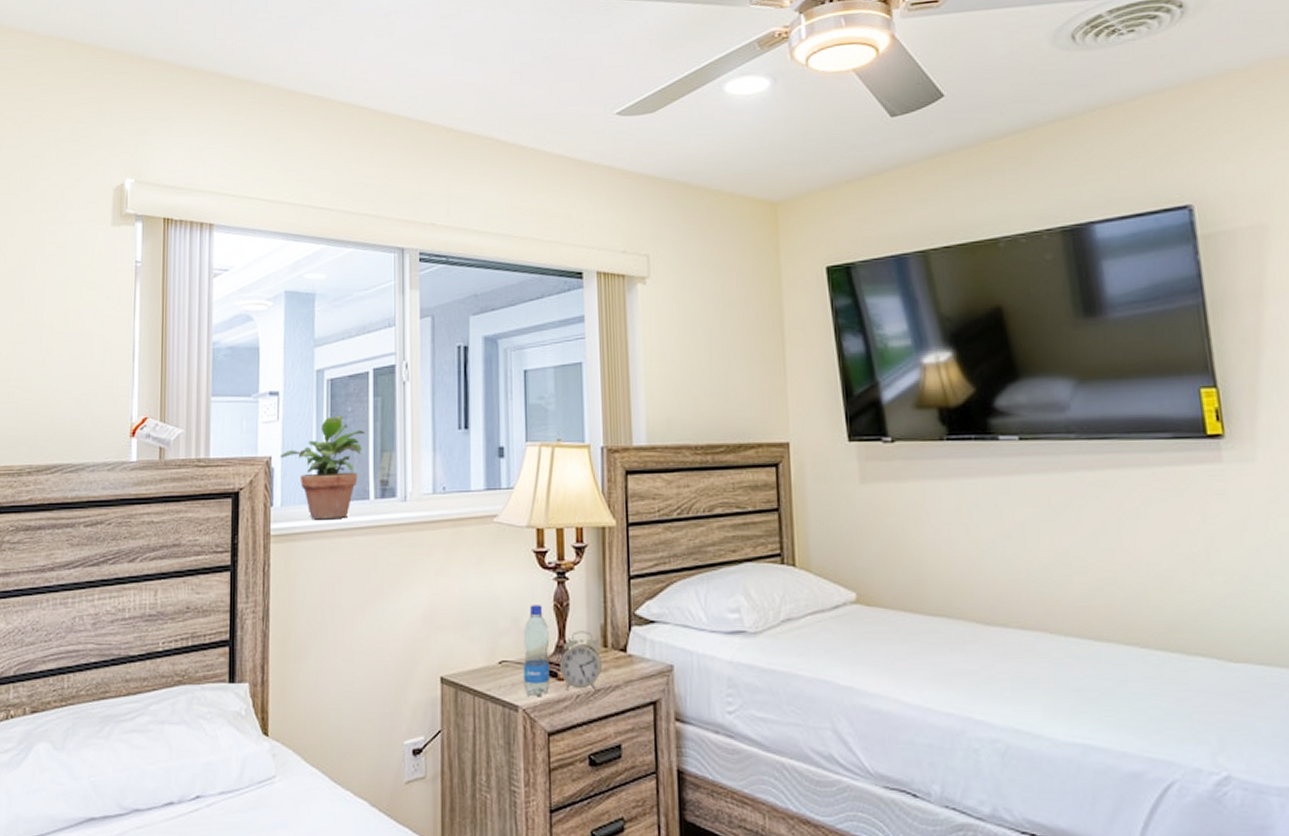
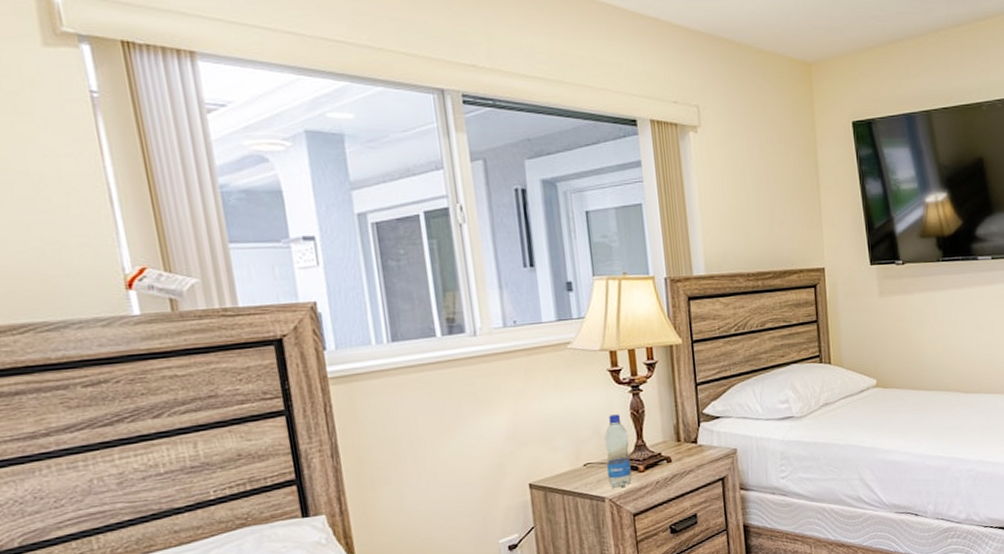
potted plant: present [280,416,365,520] -> none [326,259,423,360]
alarm clock: present [560,631,603,689] -> none [639,431,678,479]

